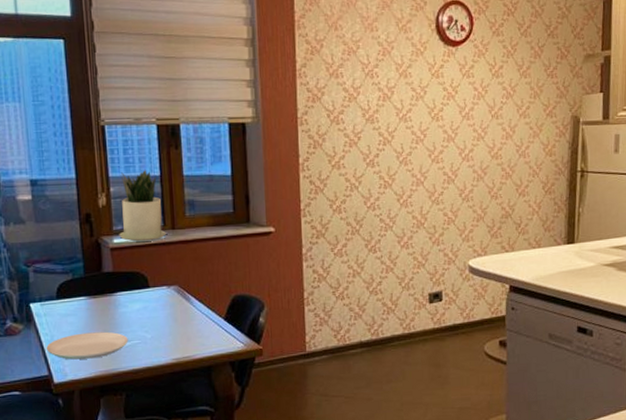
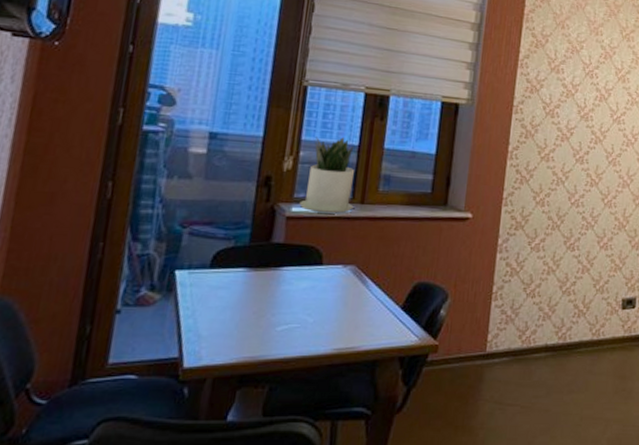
plate: present [46,331,128,360] -> none [183,310,286,341]

